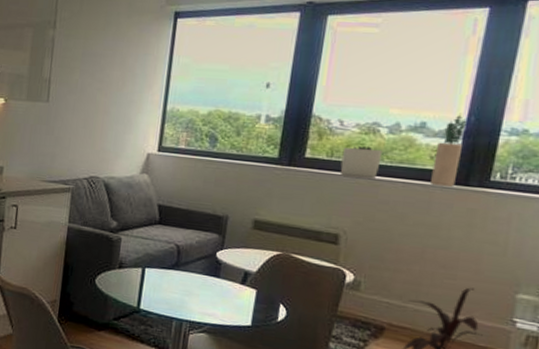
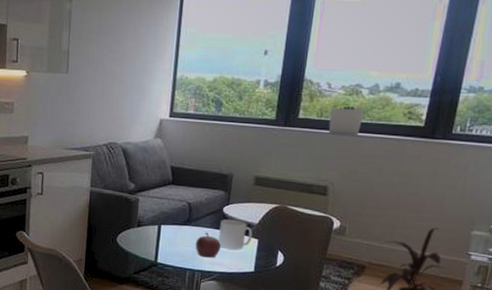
fruit: none [183,278,214,308] -> present [195,232,222,258]
mug: none [209,265,250,302] -> present [217,219,253,251]
vase: present [430,113,467,188] -> none [404,73,434,141]

